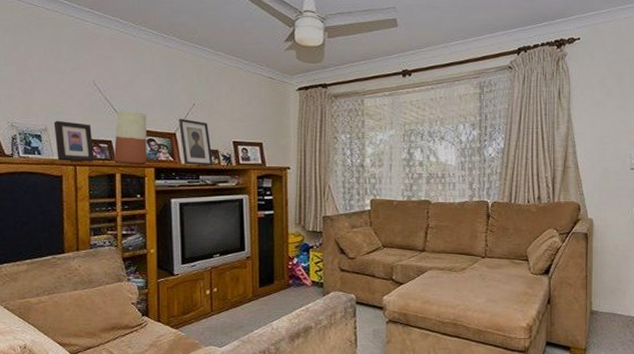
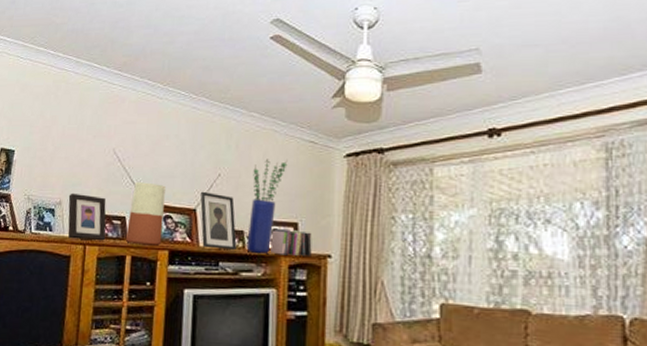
vase: none [221,91,251,169] -> present [246,159,288,255]
books: none [242,148,275,169] -> present [270,228,312,256]

